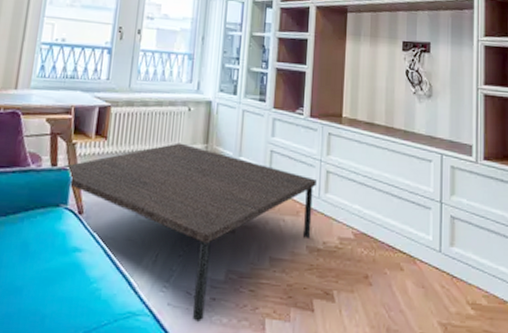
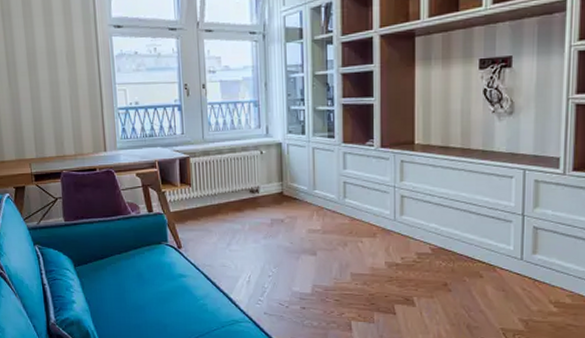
coffee table: present [60,142,316,322] -> none [156,183,391,325]

